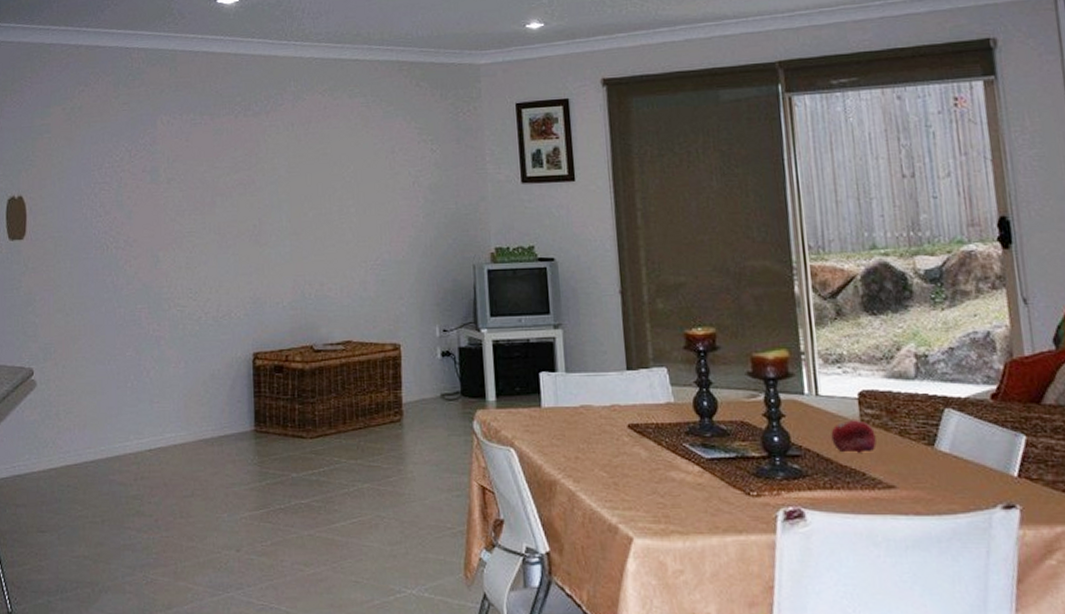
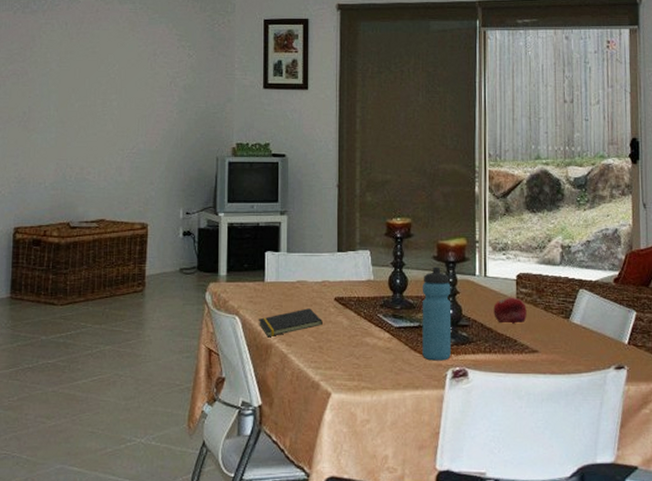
notepad: none [537,437,616,471] -> present [258,308,323,336]
water bottle: none [736,385,781,499] -> present [422,266,452,361]

